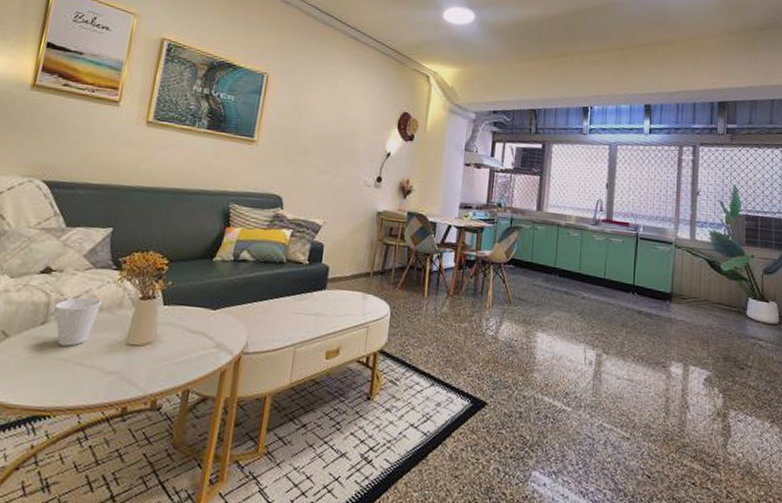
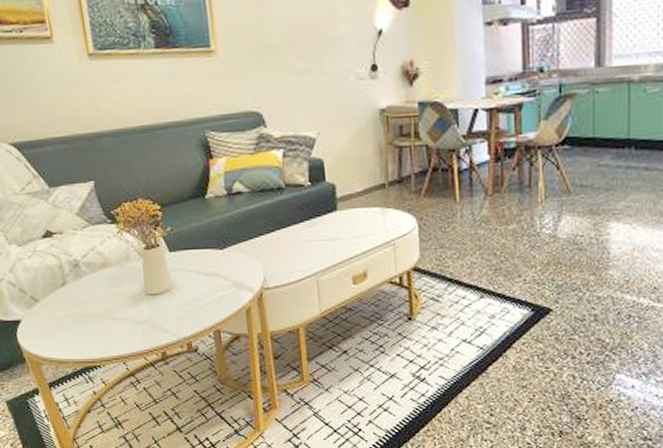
cup: present [54,297,103,347] -> none [67,254,111,303]

